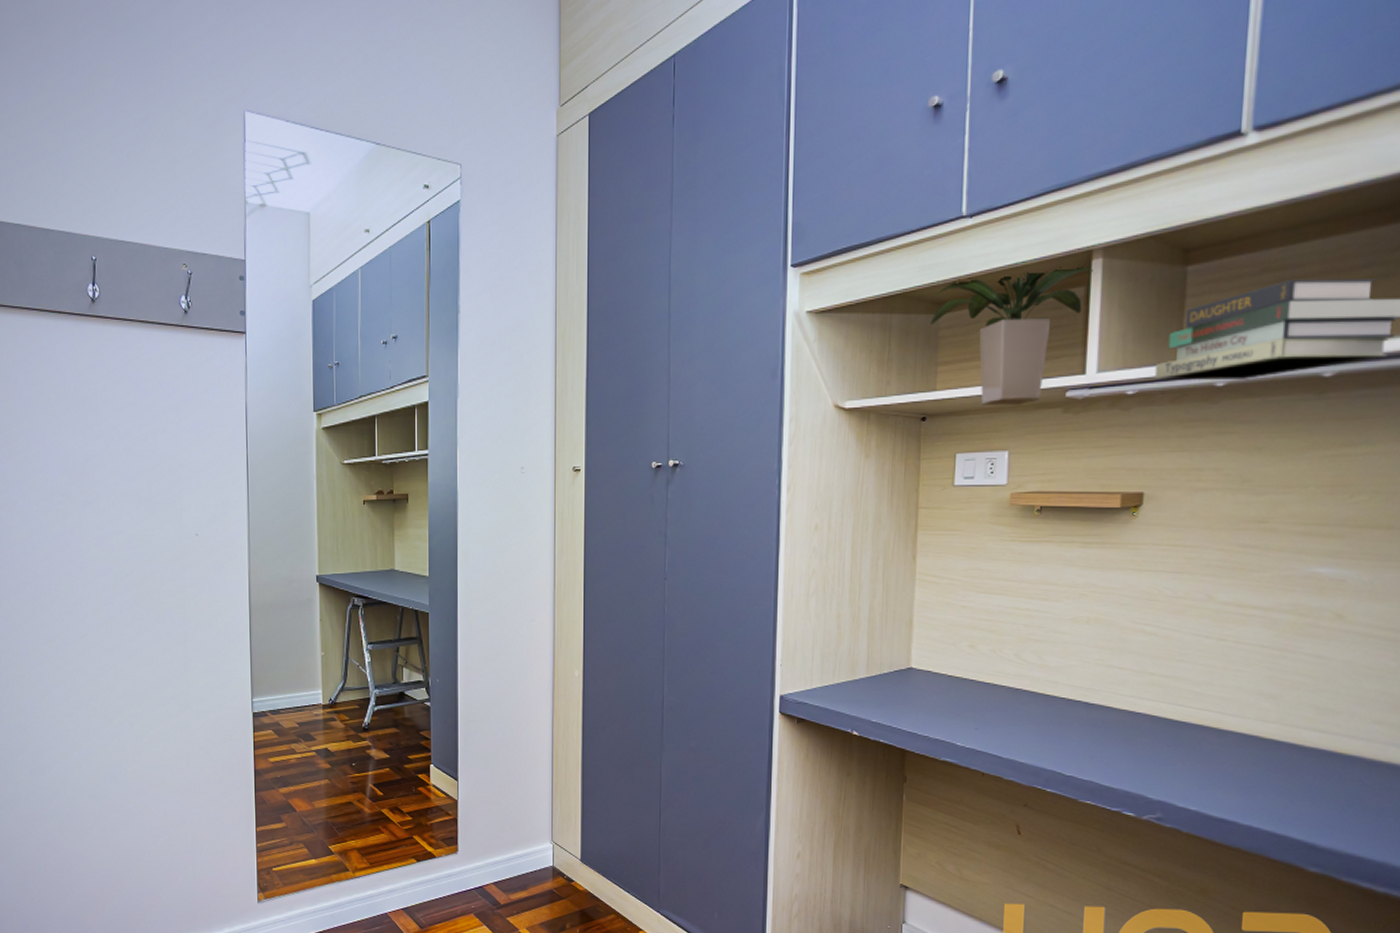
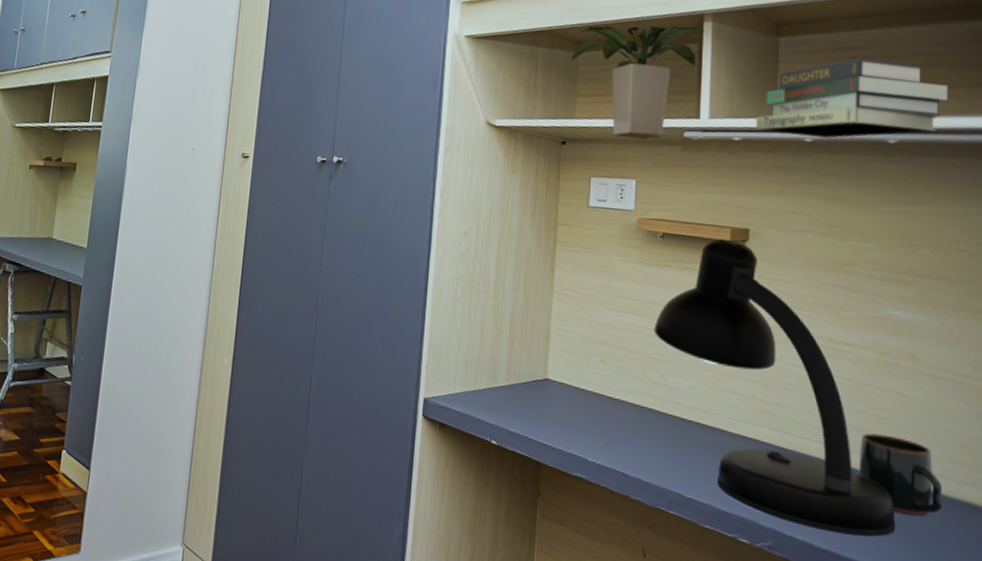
desk lamp: none [1029,506,1306,804] -> present [654,238,896,537]
mug: none [1265,700,1365,780] -> present [858,433,943,516]

